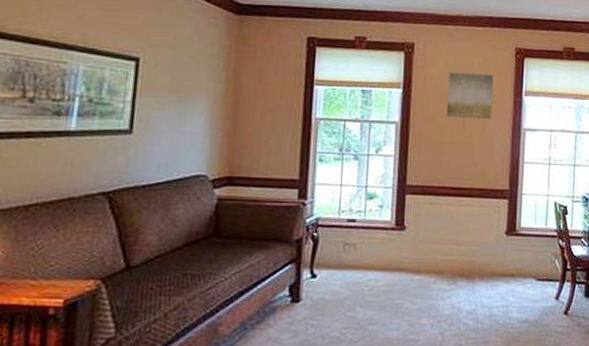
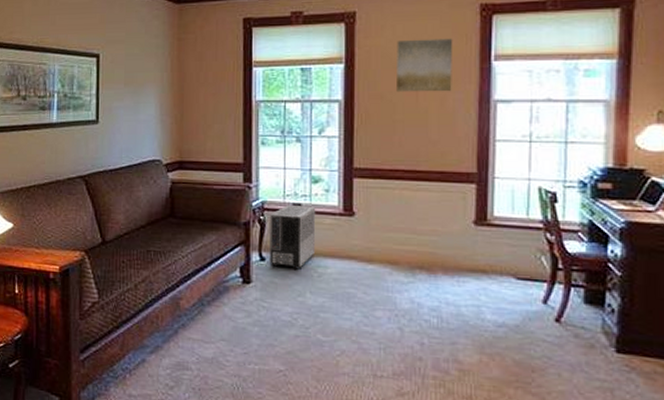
air purifier: none [321,221,370,284] -> present [269,205,316,270]

